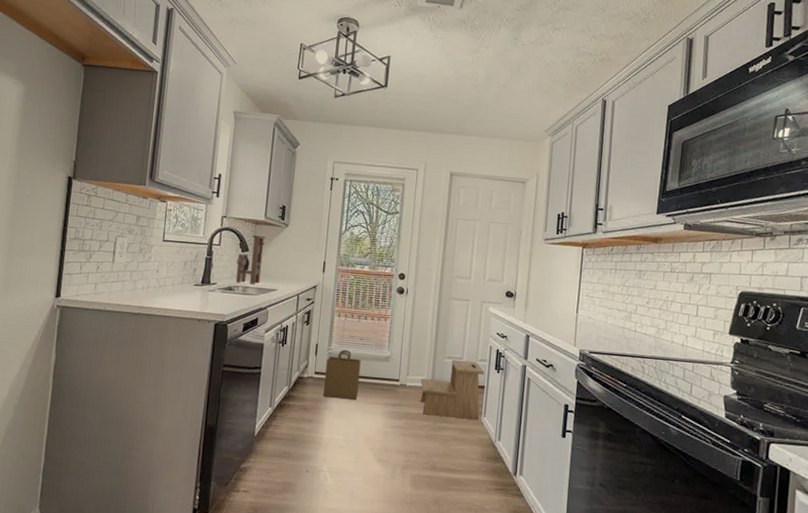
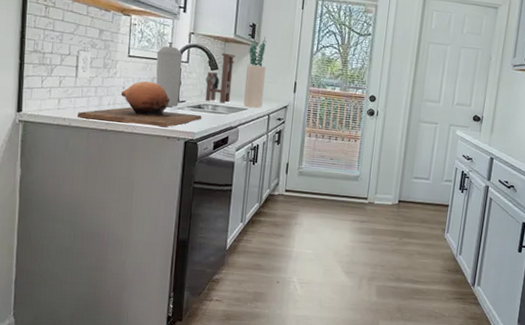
chopping board: none [111,264,233,310] -> present [76,80,202,128]
canister: none [188,225,215,289] -> present [156,41,183,107]
vase: none [273,218,297,289] -> present [243,37,267,109]
shopping bag: present [323,350,361,400] -> none [294,169,331,216]
step stool: present [420,359,485,420] -> none [387,179,450,236]

